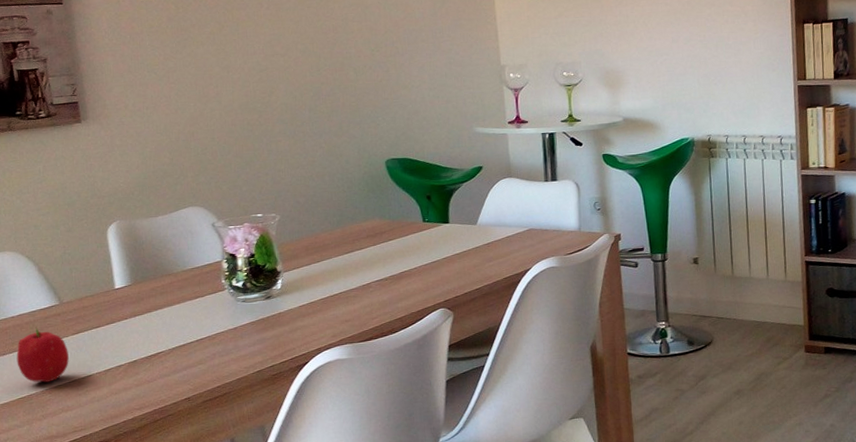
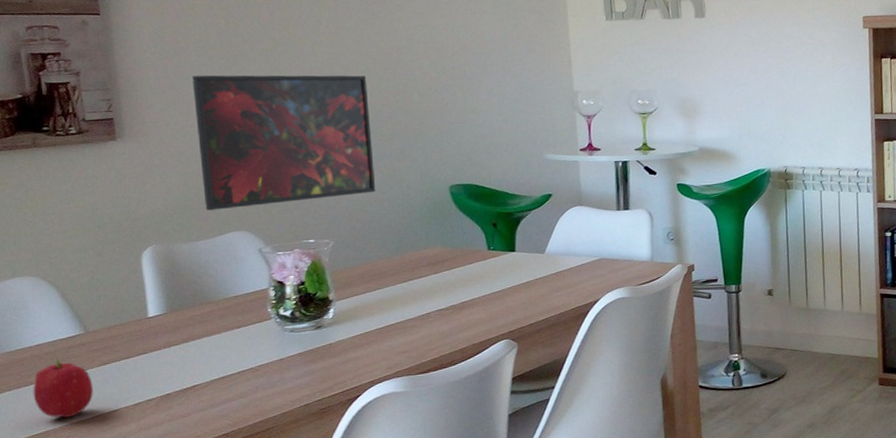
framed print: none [147,55,317,188] -> present [192,75,376,211]

